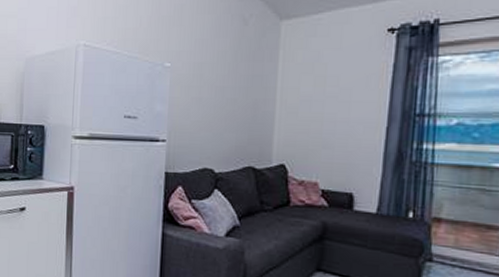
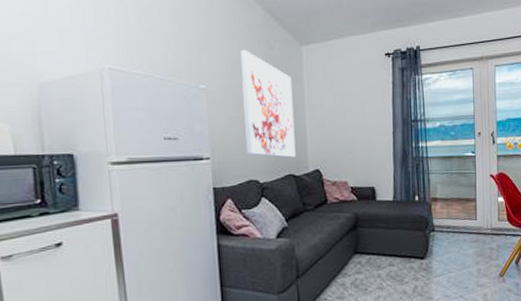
wall art: none [205,25,265,148] -> present [240,49,296,158]

